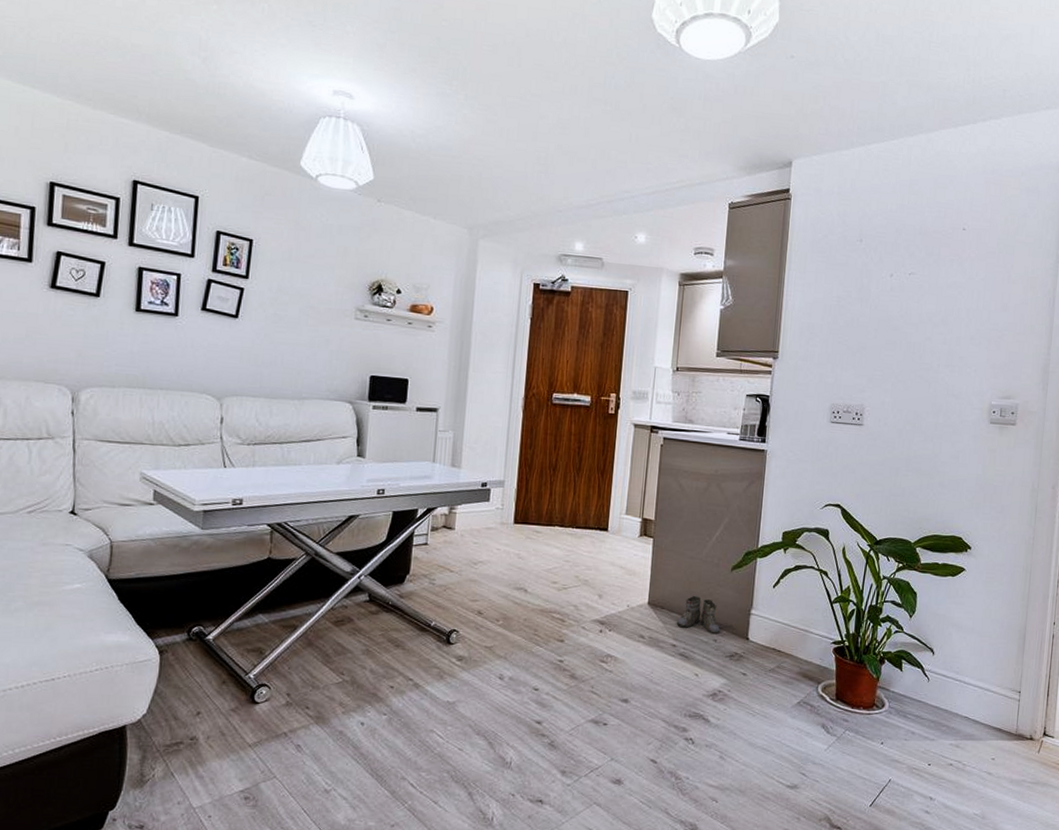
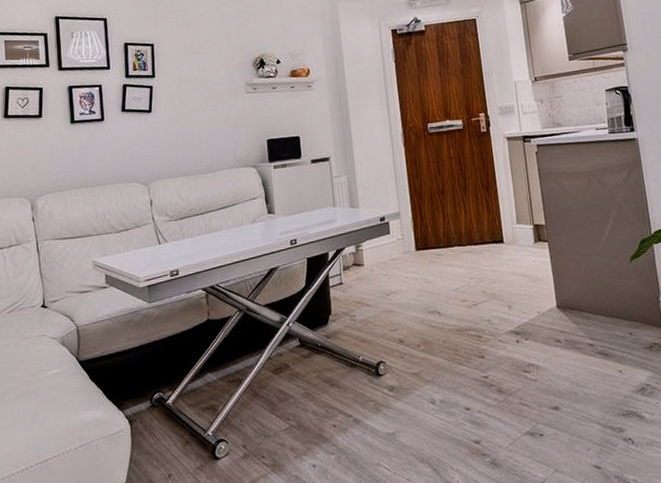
boots: present [676,595,721,635] -> none [588,291,634,328]

